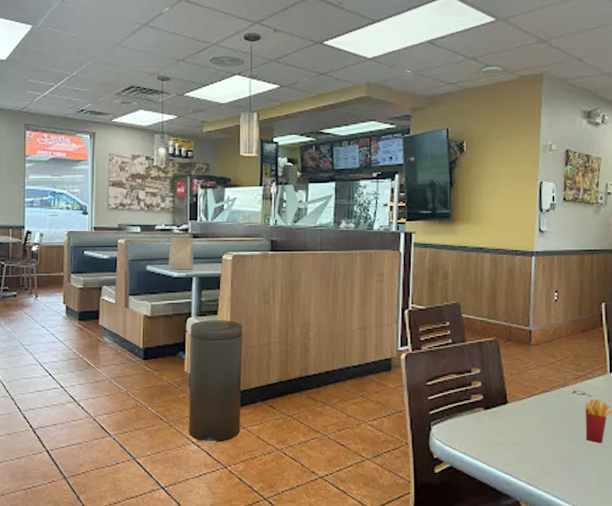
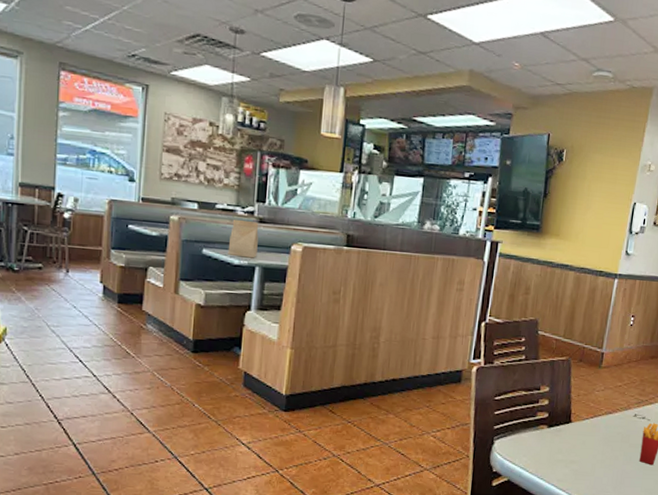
pedal bin: present [188,320,242,444] -> none [238,315,307,446]

